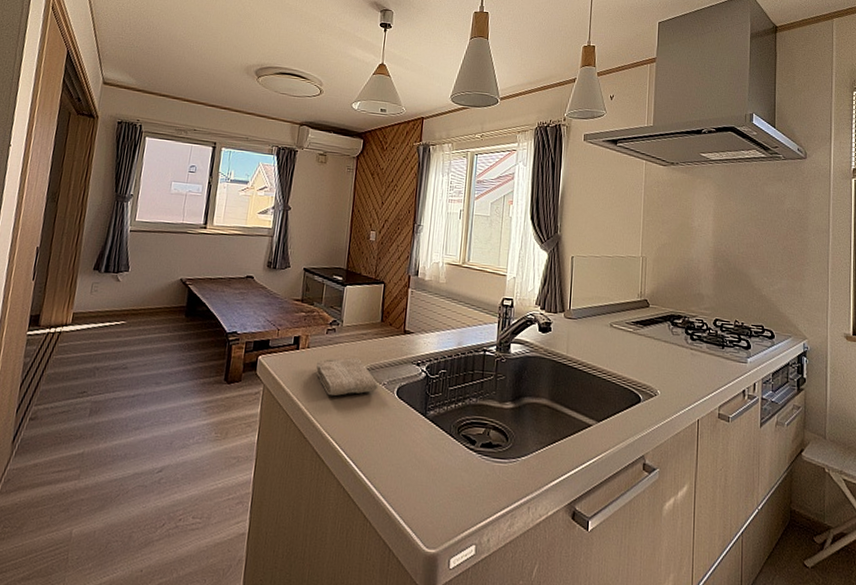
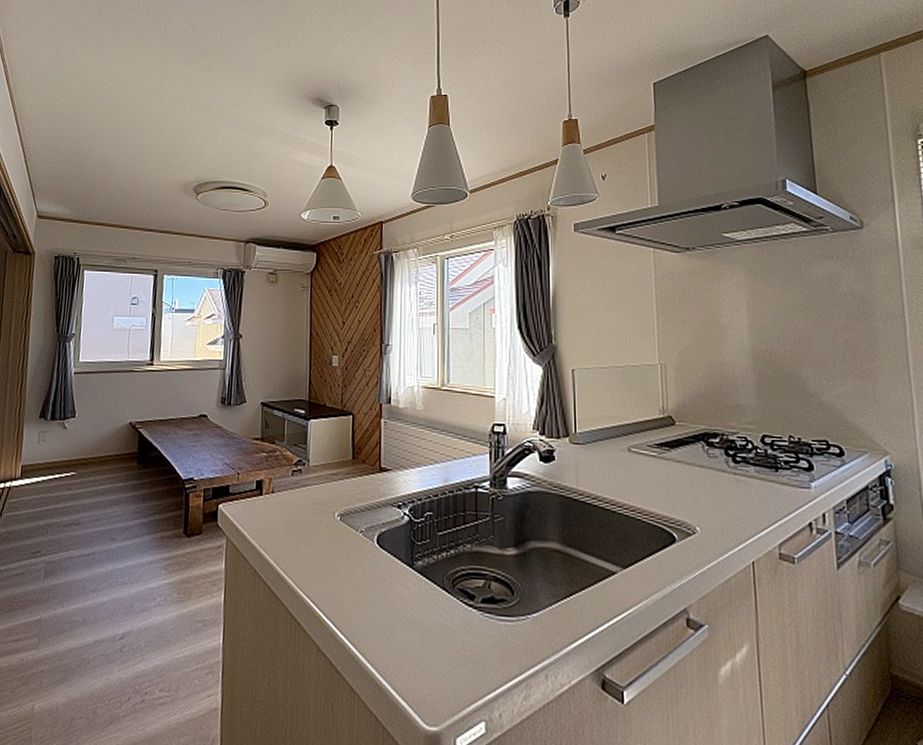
washcloth: present [316,357,379,396] -> none [283,501,356,548]

